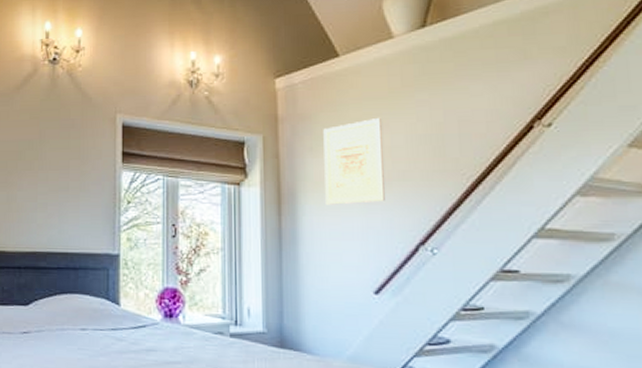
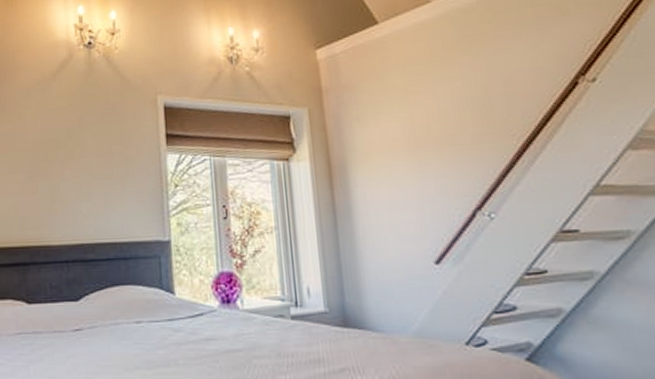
wall art: present [323,117,385,205] -> none [368,82,437,175]

